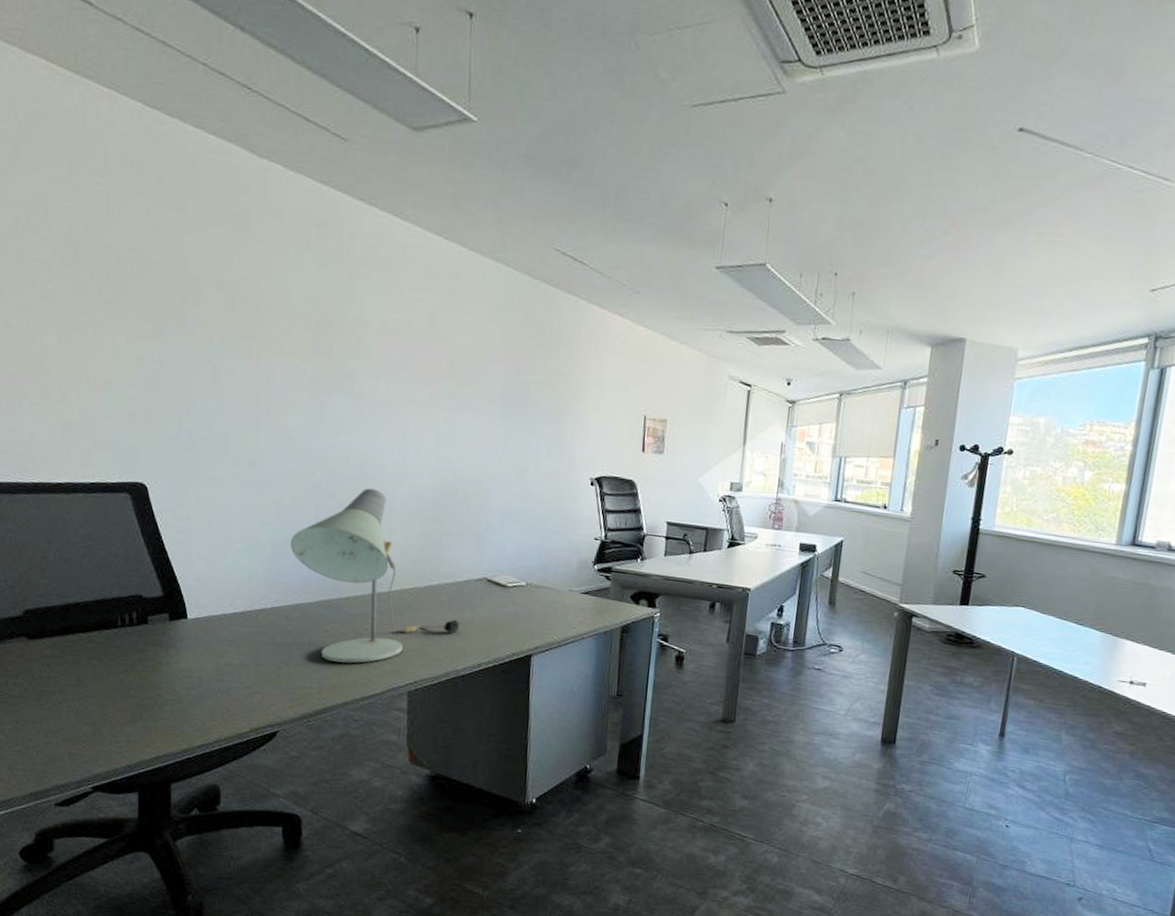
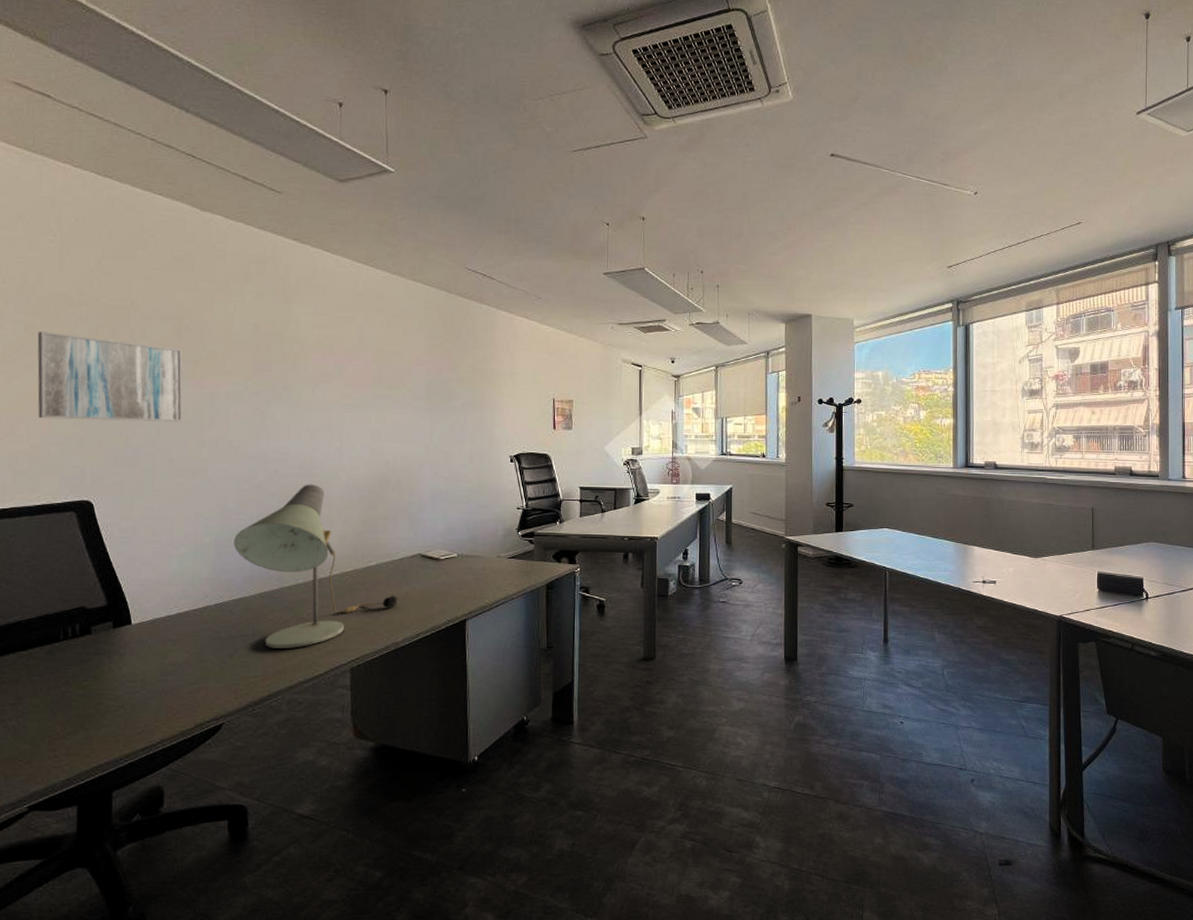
wall art: none [86,289,238,406] -> present [37,331,183,422]

